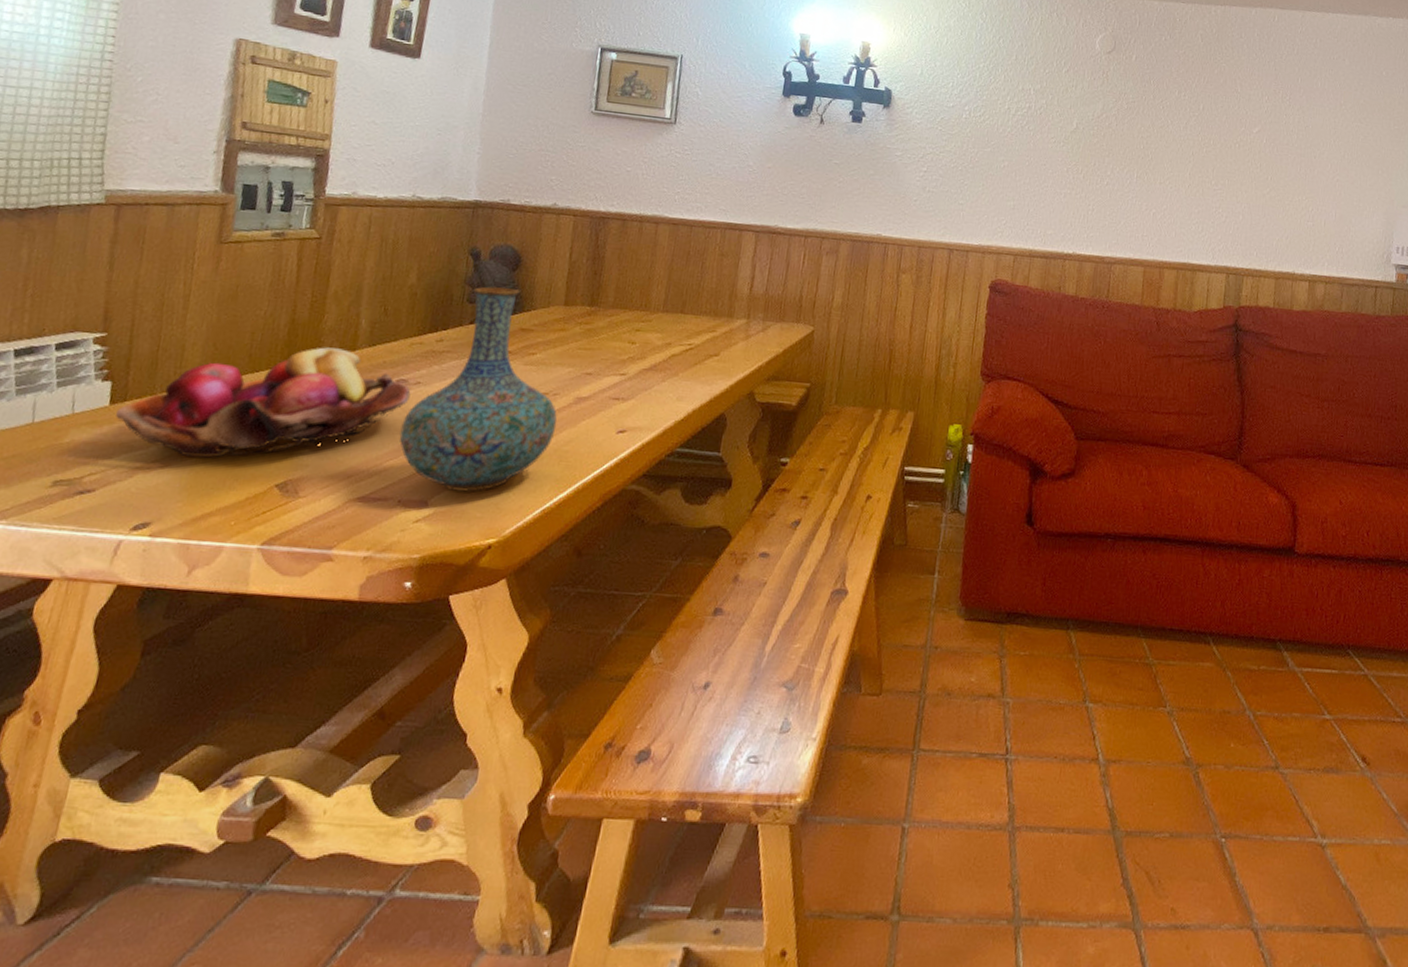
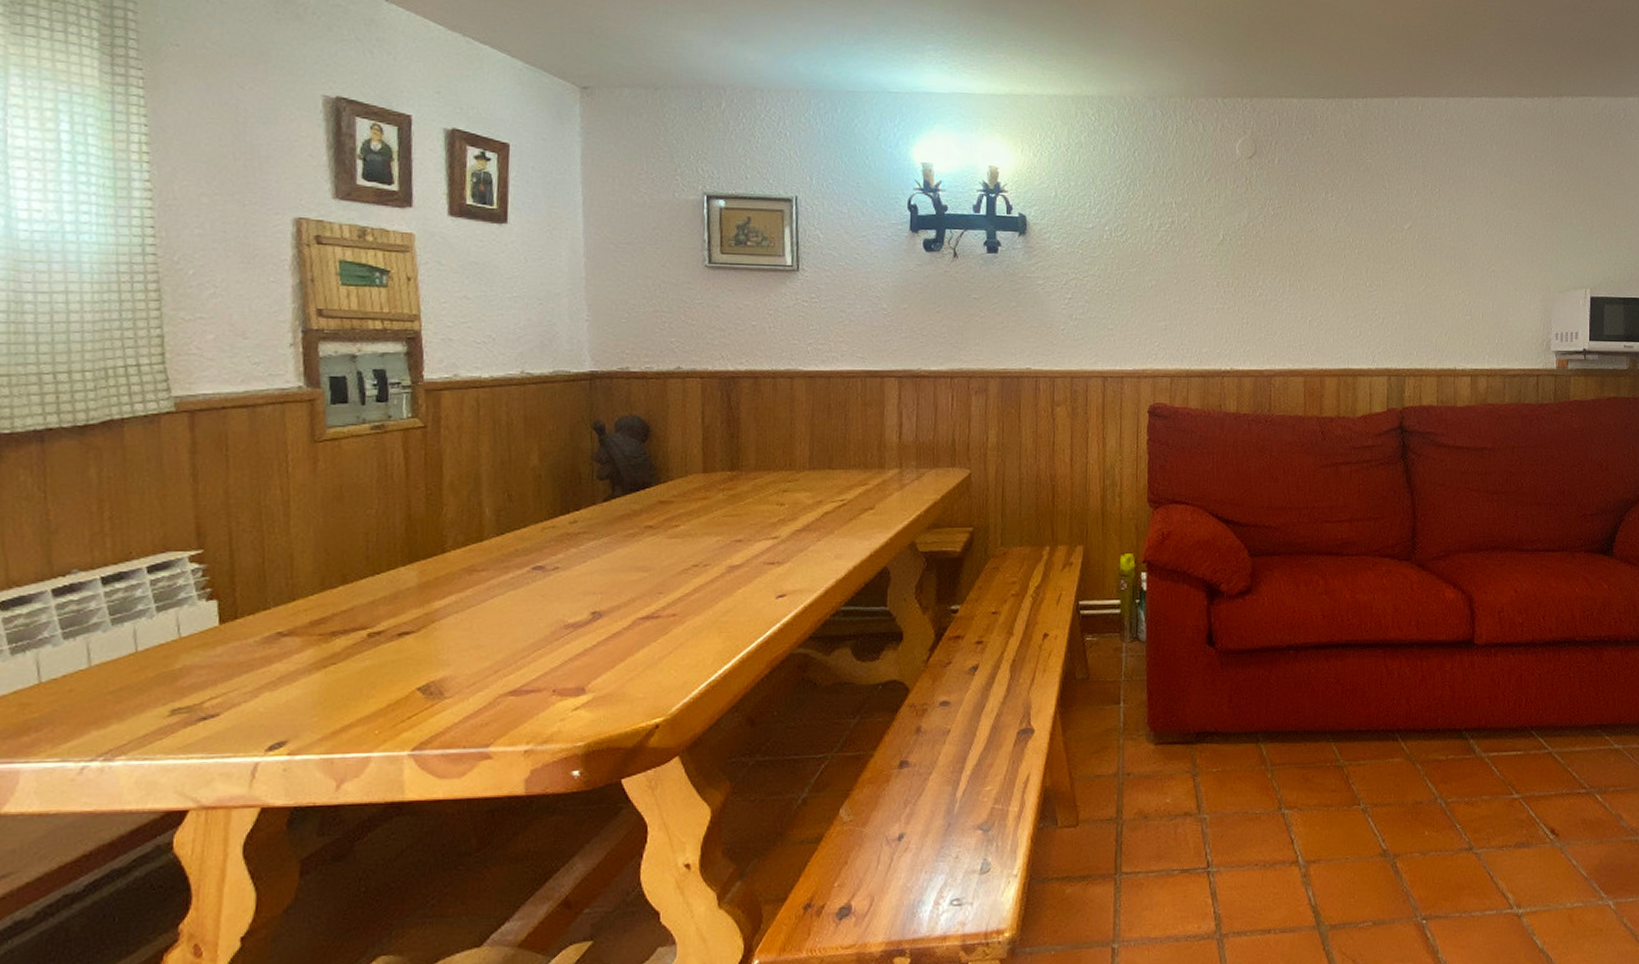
fruit basket: present [116,347,411,458] -> none [229,541,550,669]
vase: present [399,286,557,492] -> none [544,461,712,674]

